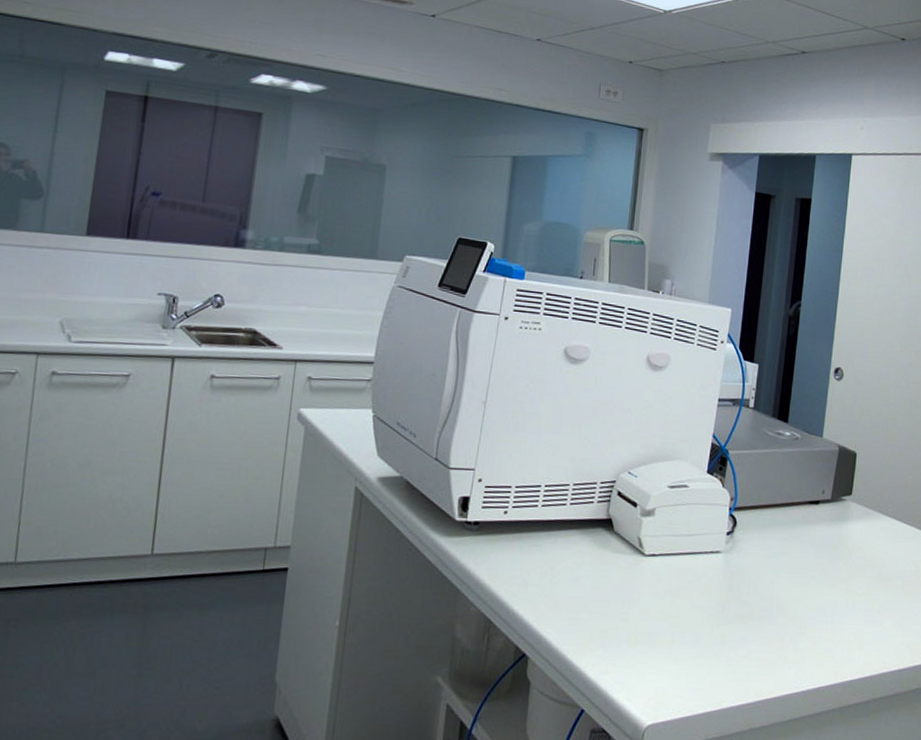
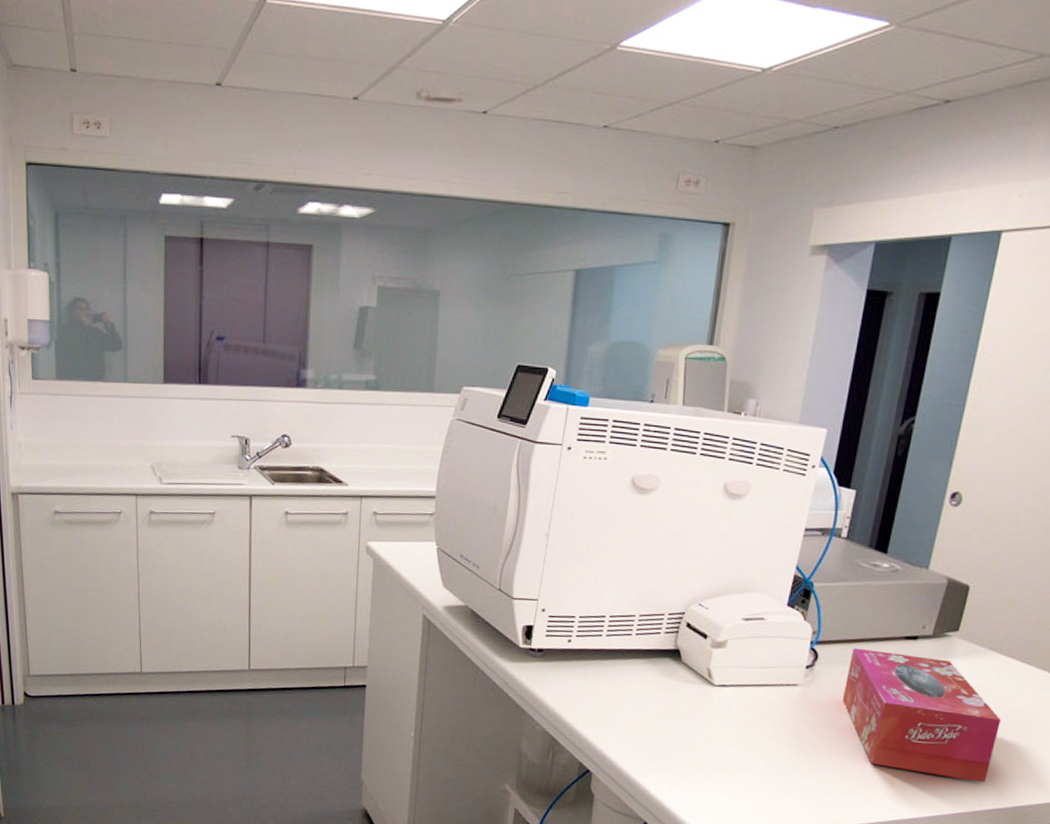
tissue box: none [760,513,894,644] -> present [842,647,1001,783]

